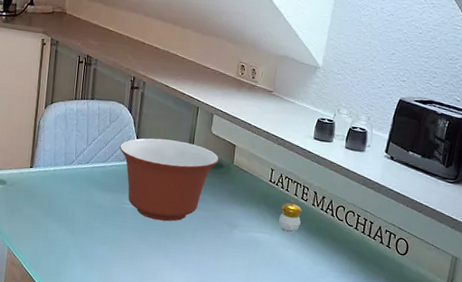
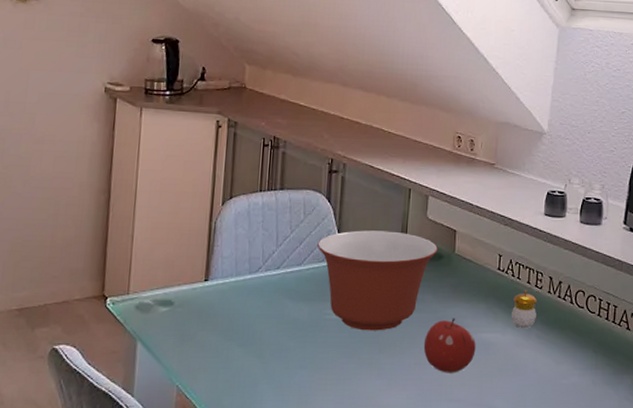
fruit: none [202,217,247,263] -> present [423,318,476,373]

